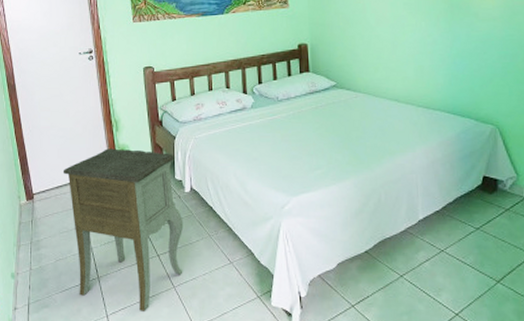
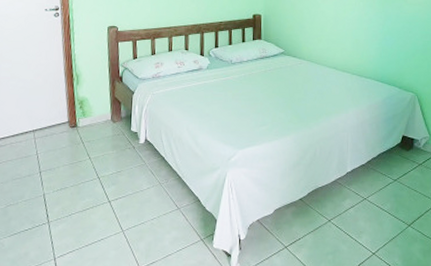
nightstand: present [62,148,184,311] -> none [20,100,136,254]

